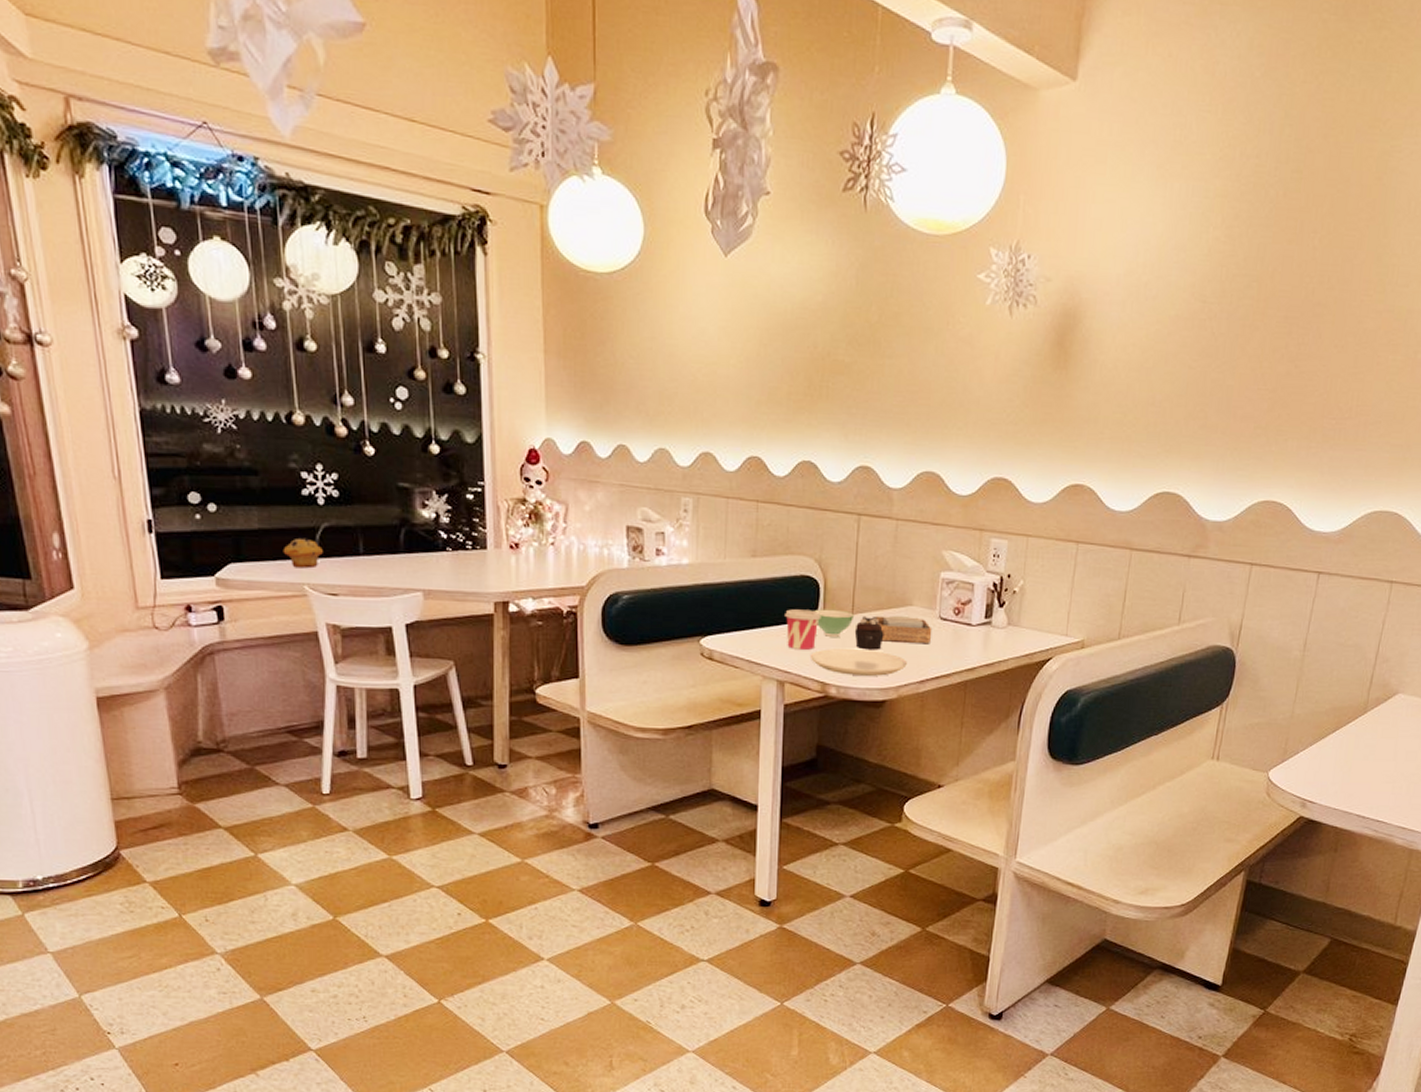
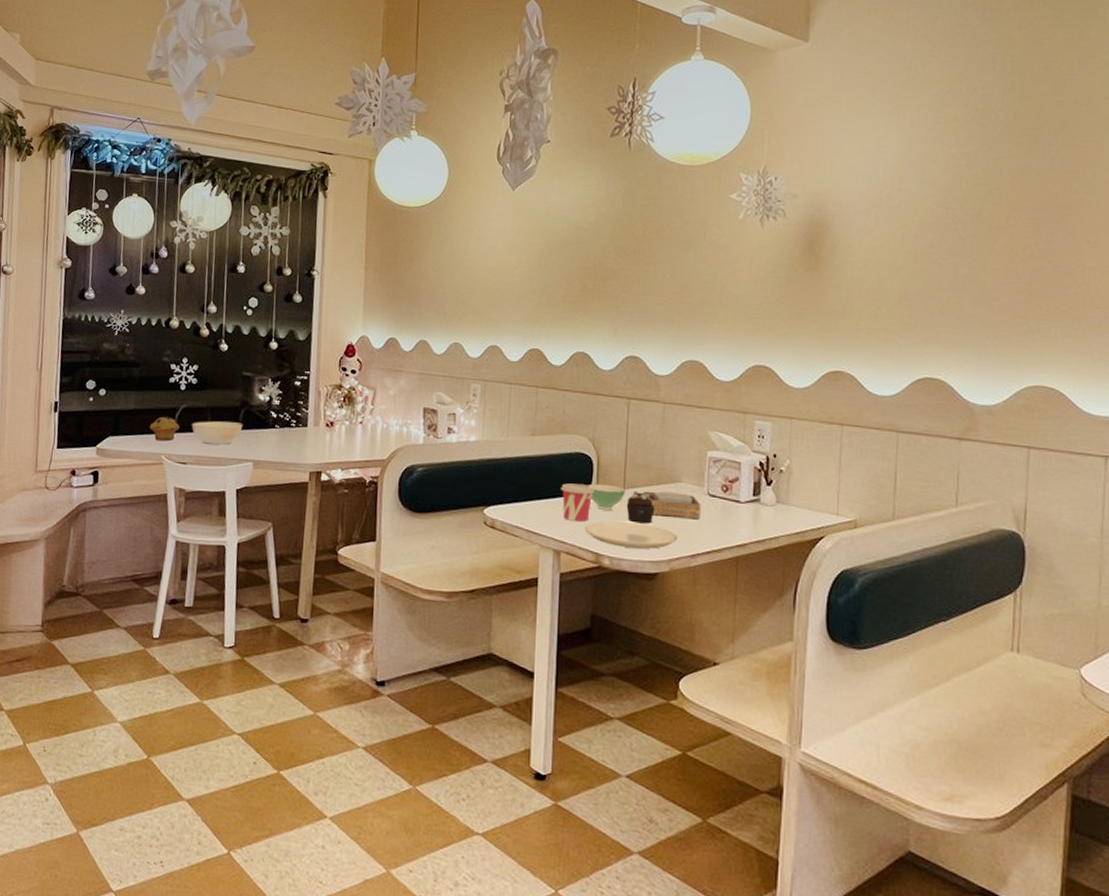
bowl: none [338,543,406,572] -> present [191,421,243,445]

